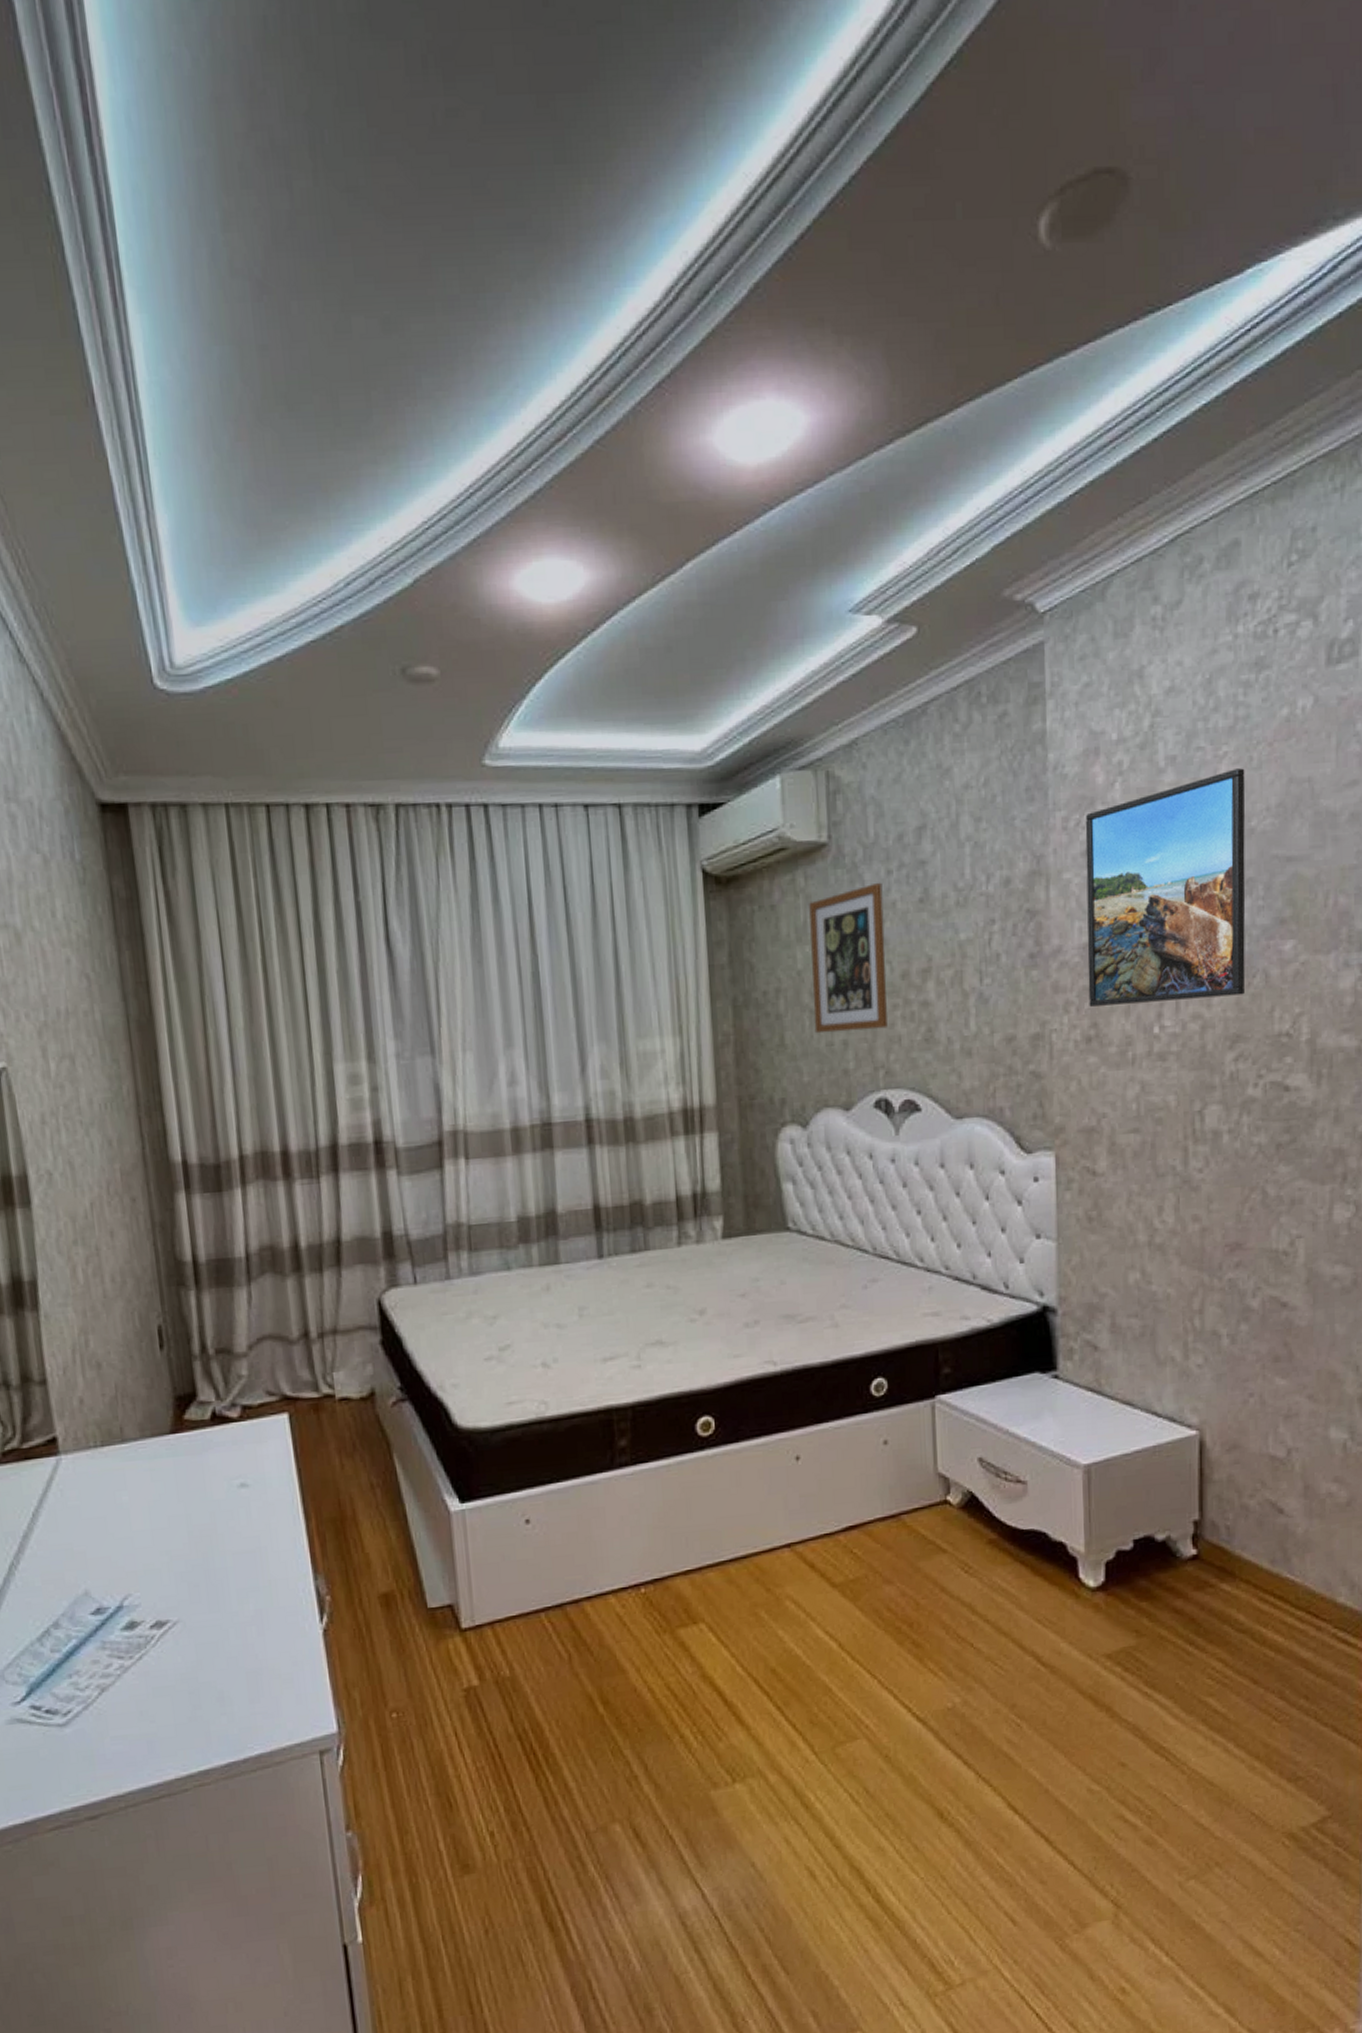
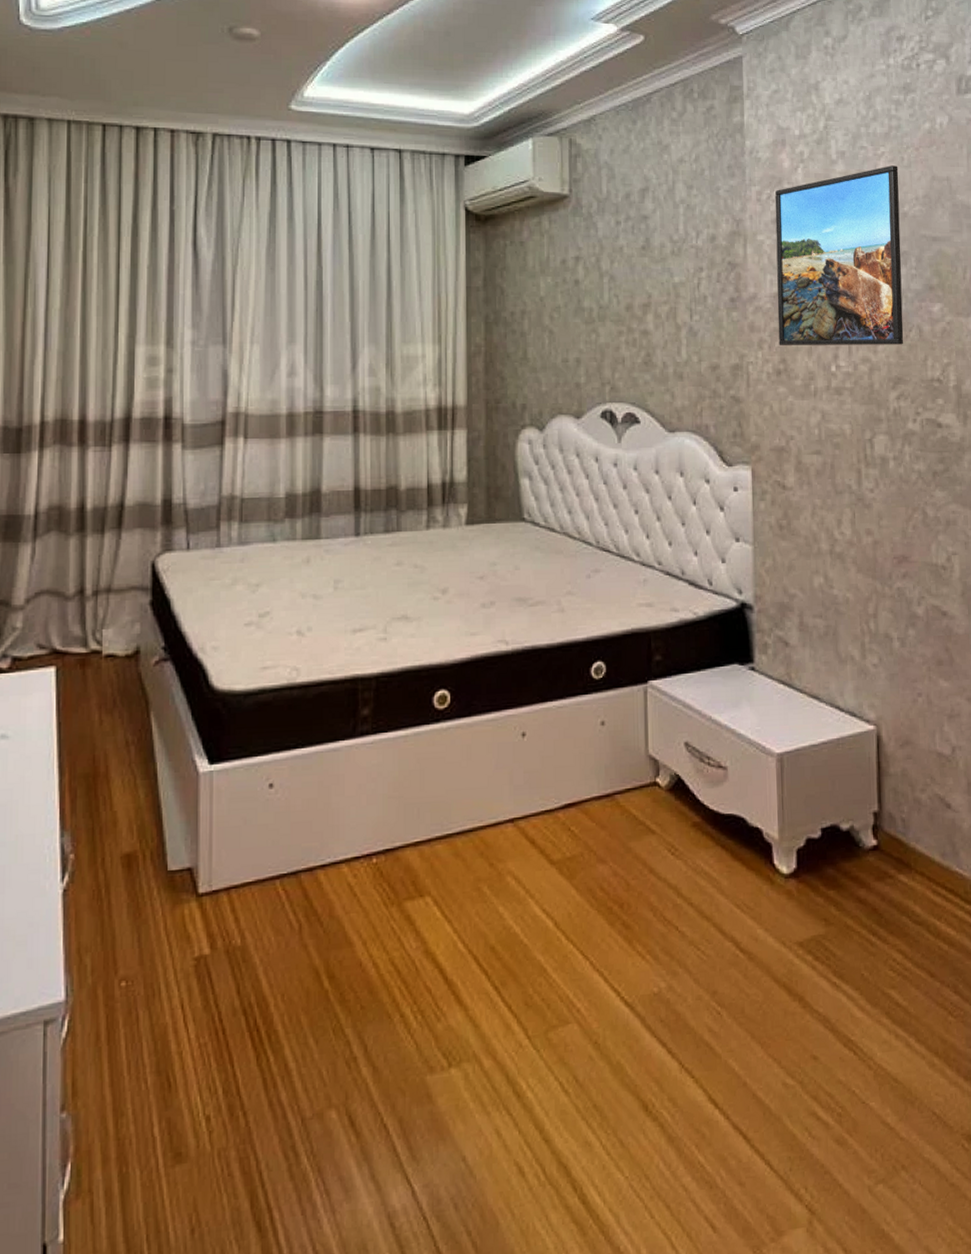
wall art: present [809,882,888,1034] -> none [552,230,614,351]

